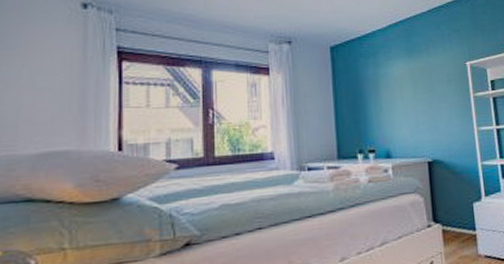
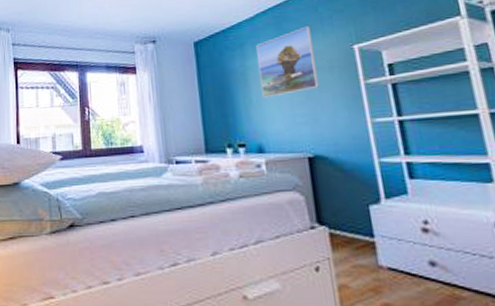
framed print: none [388,41,439,106] -> present [256,26,319,98]

